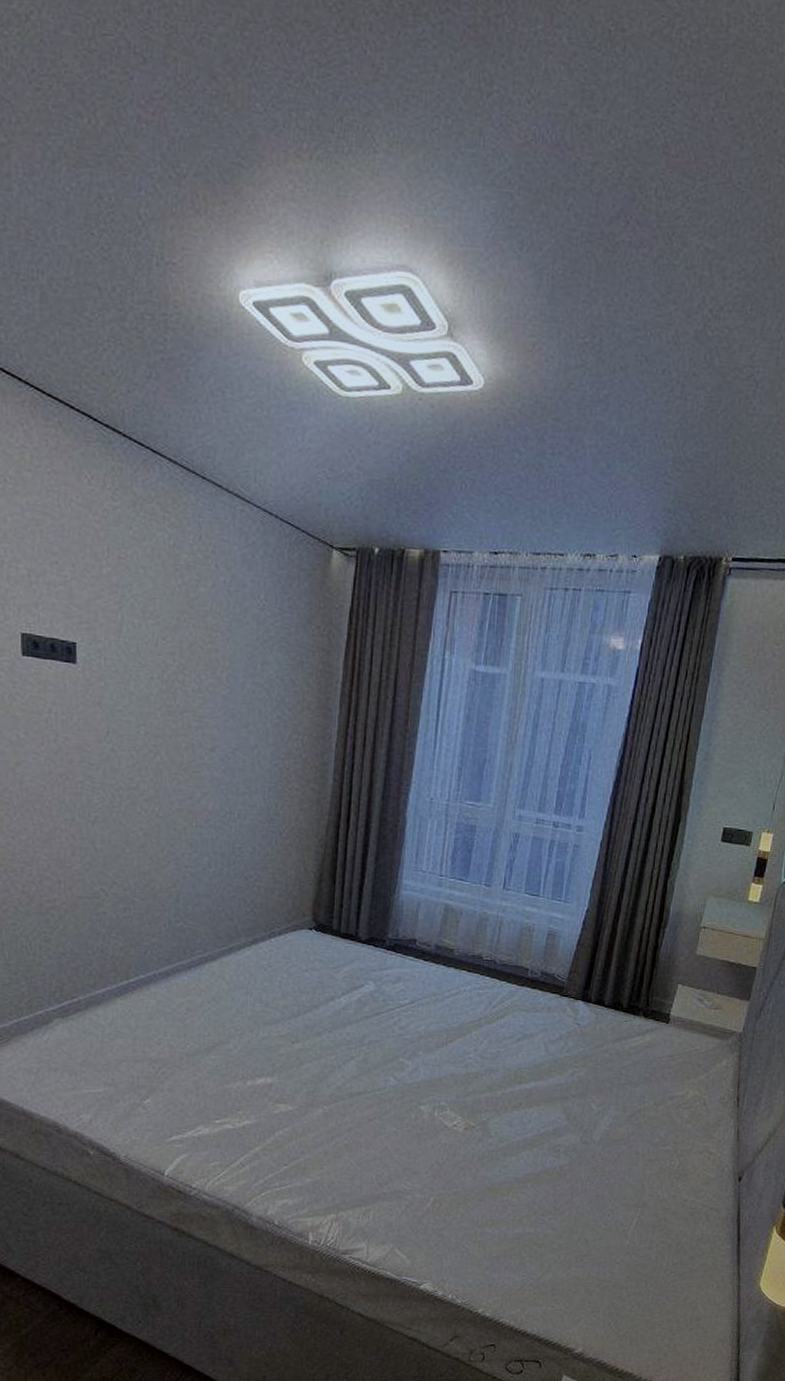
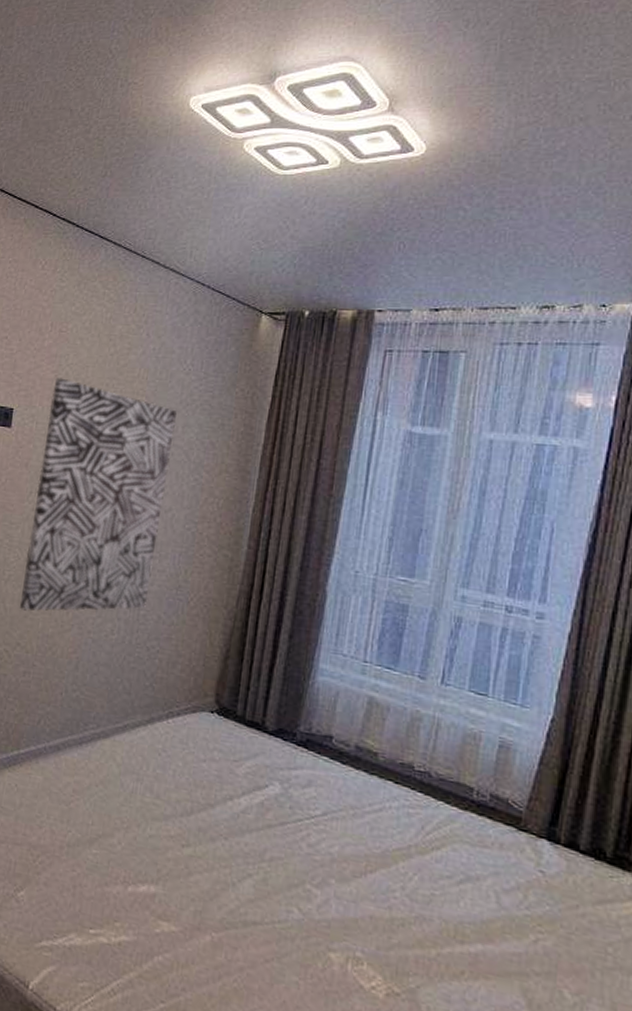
wall art: none [110,609,254,851] -> present [19,377,177,612]

